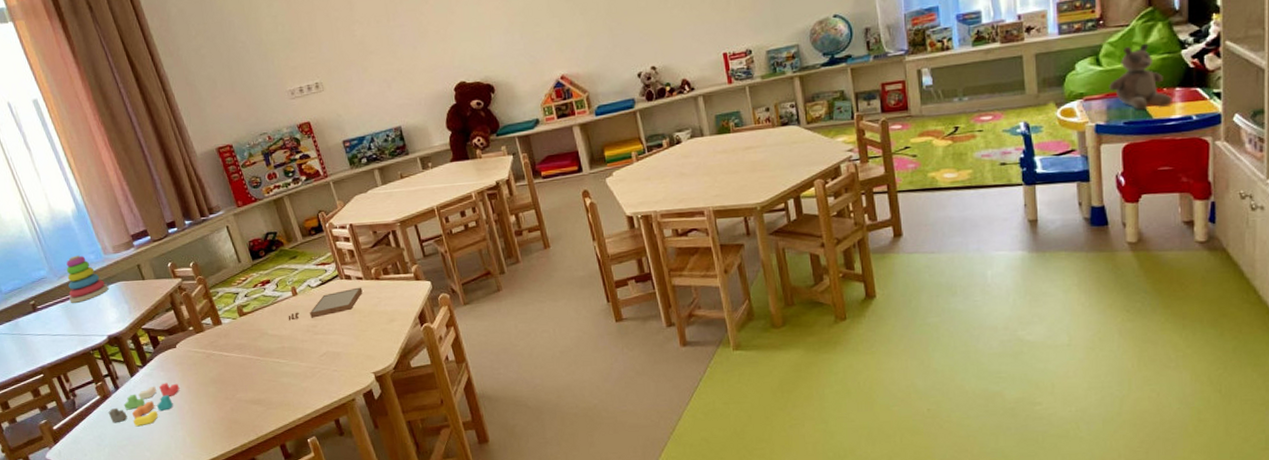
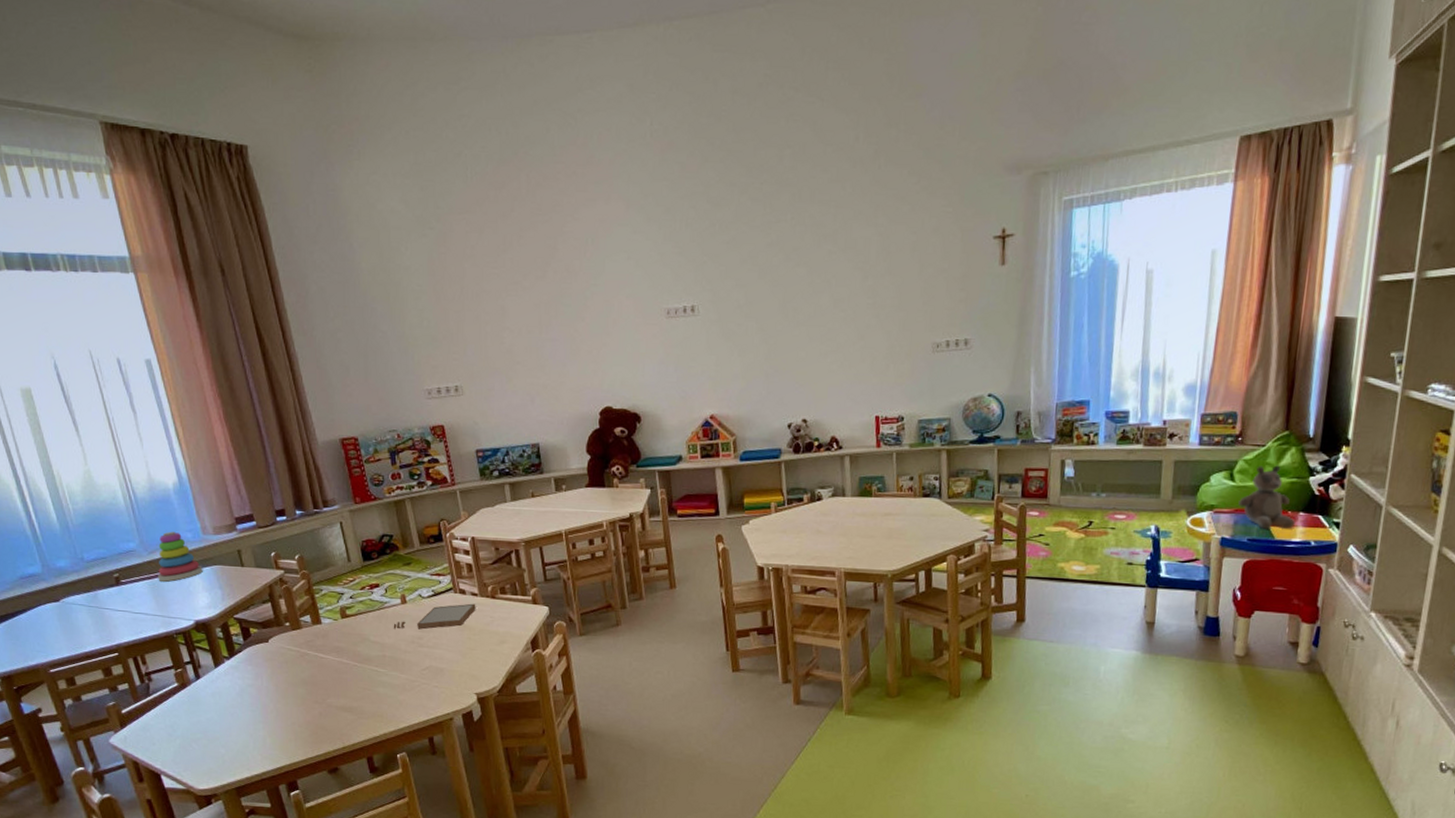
toy blocks: present [108,383,180,427] -> none [184,678,267,721]

